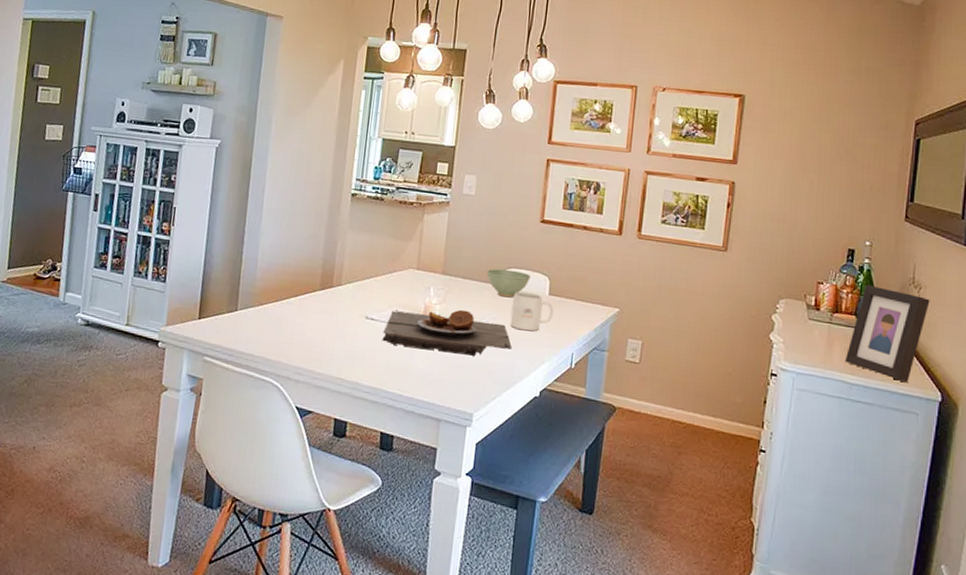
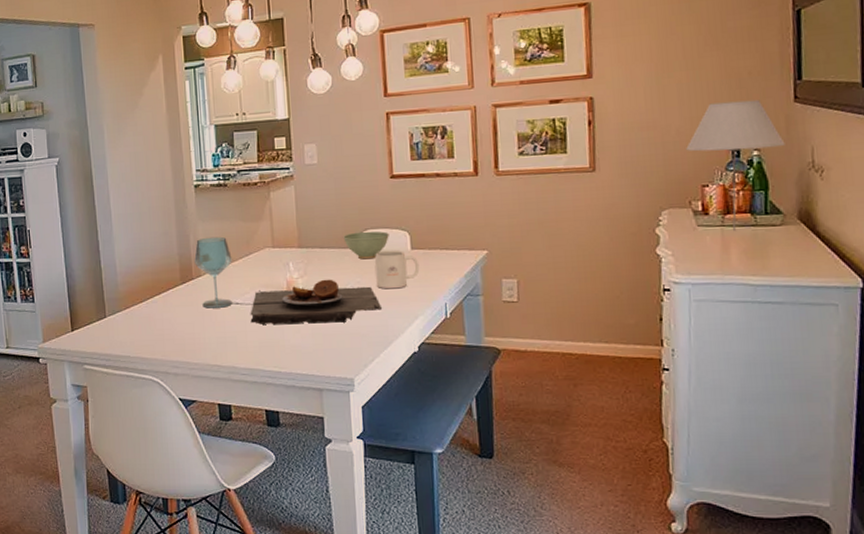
wine glass: none [337,247,376,321] -> present [194,236,232,308]
lamp shade: none [809,208,893,329] -> present [686,99,785,230]
picture frame: present [844,284,930,383] -> none [744,177,836,274]

